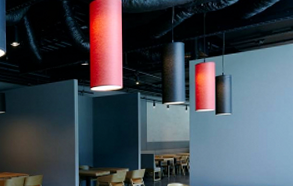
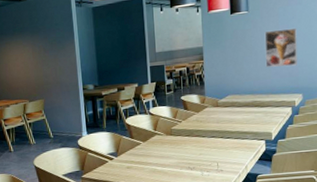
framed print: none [245,131,274,166] -> present [264,27,297,67]

